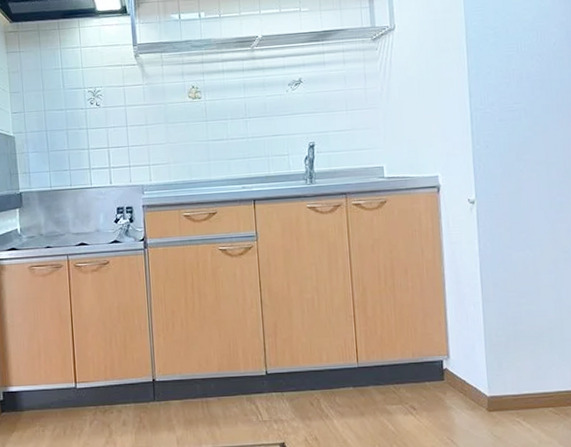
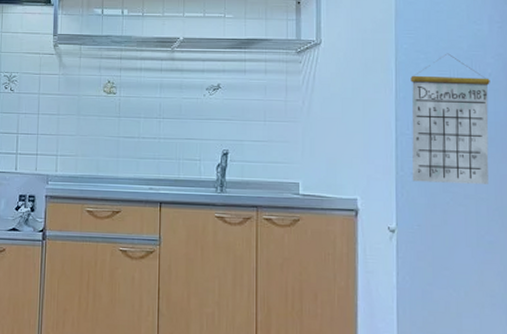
calendar: none [481,26,558,154] -> present [410,53,490,184]

